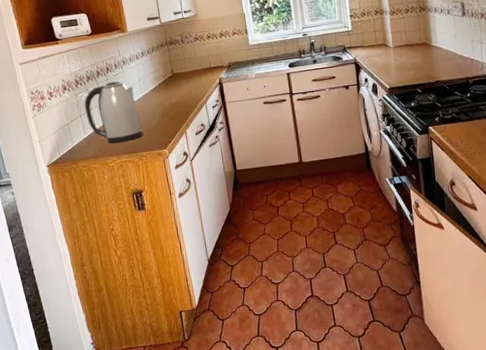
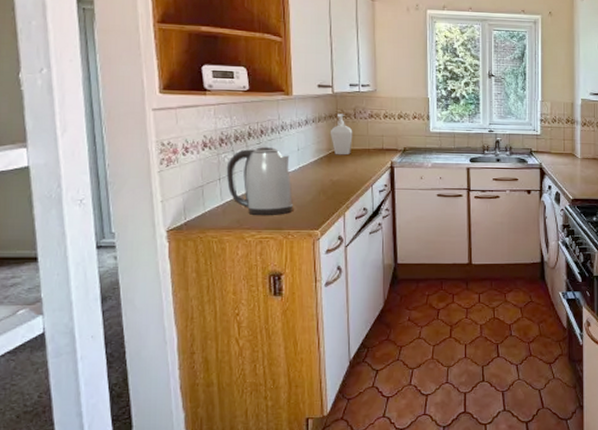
soap bottle: none [163,41,184,80] -> present [329,114,353,155]

